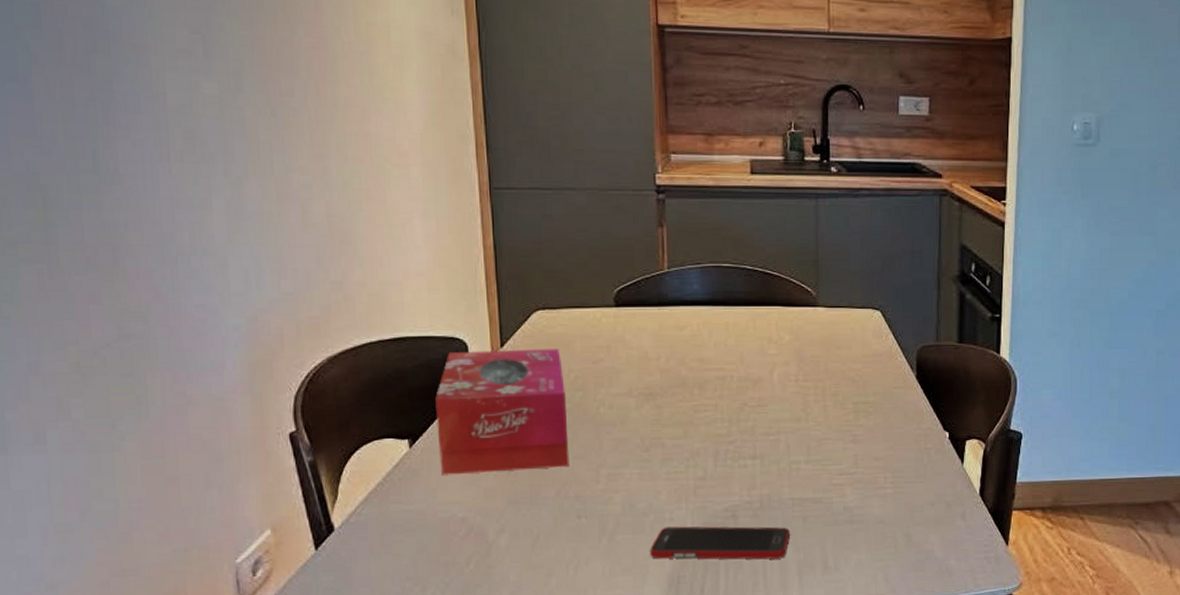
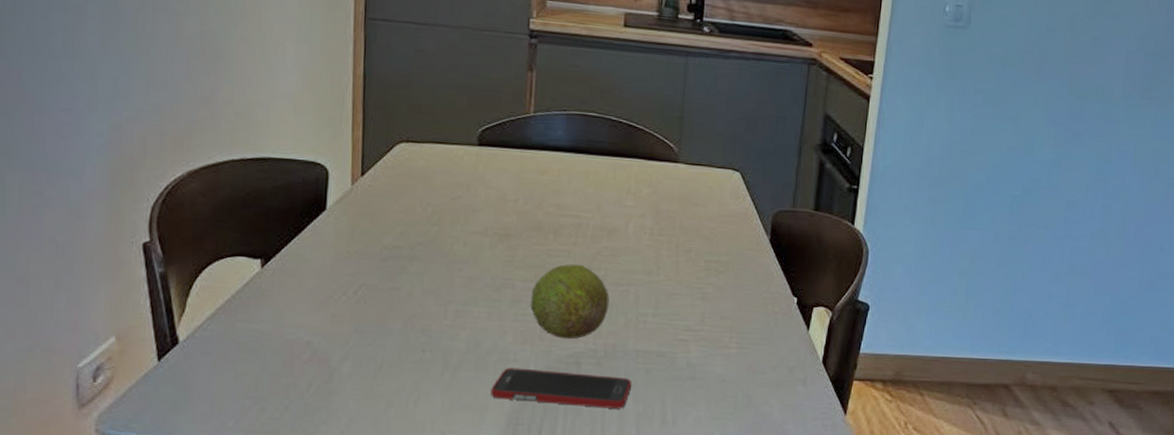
tissue box: present [435,348,569,475] -> none [290,177,422,300]
fruit: none [681,417,760,494] -> present [530,264,610,340]

